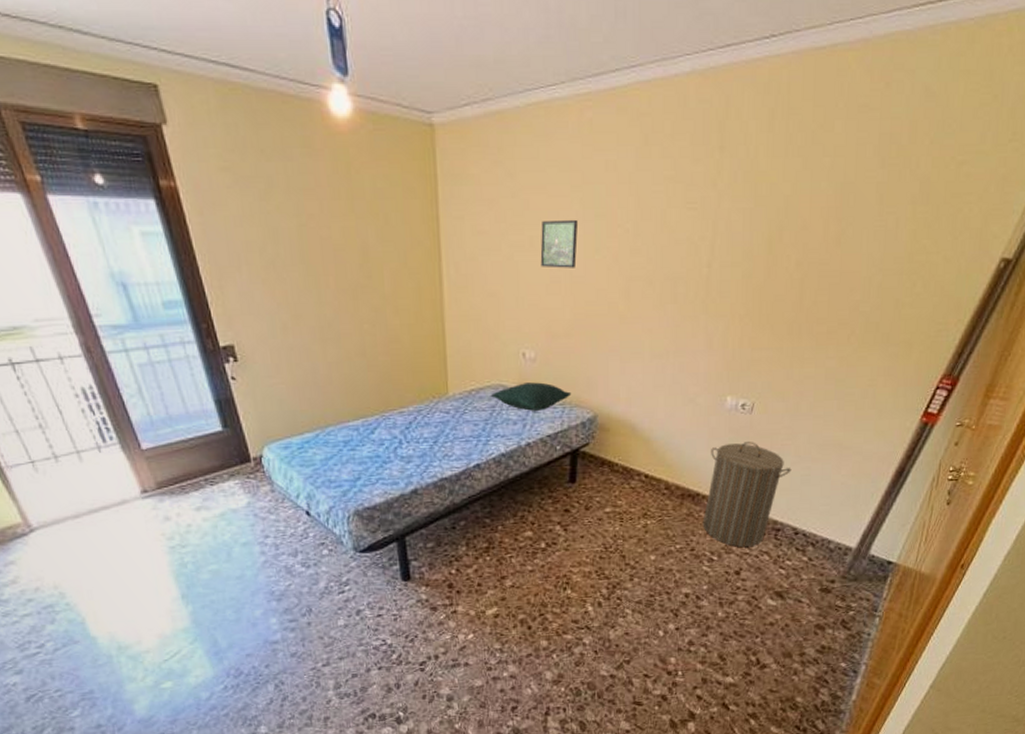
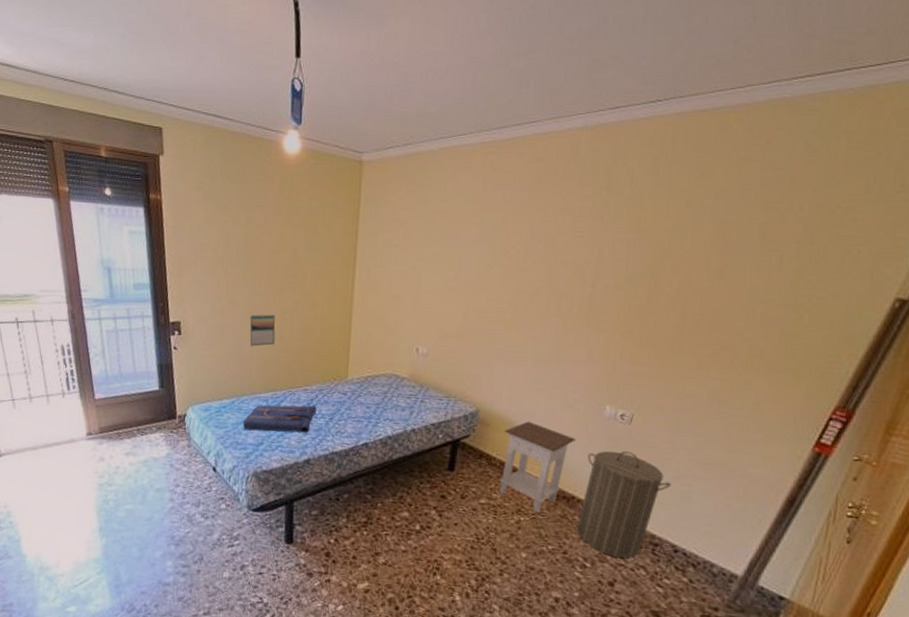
calendar: none [320,326,357,368] -> present [249,313,276,347]
tote bag: none [332,428,418,466] -> present [242,405,317,433]
pillow: present [490,382,572,411] -> none [383,374,457,401]
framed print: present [540,219,579,268] -> none [439,239,476,280]
nightstand: none [623,421,698,515] -> present [499,421,576,513]

